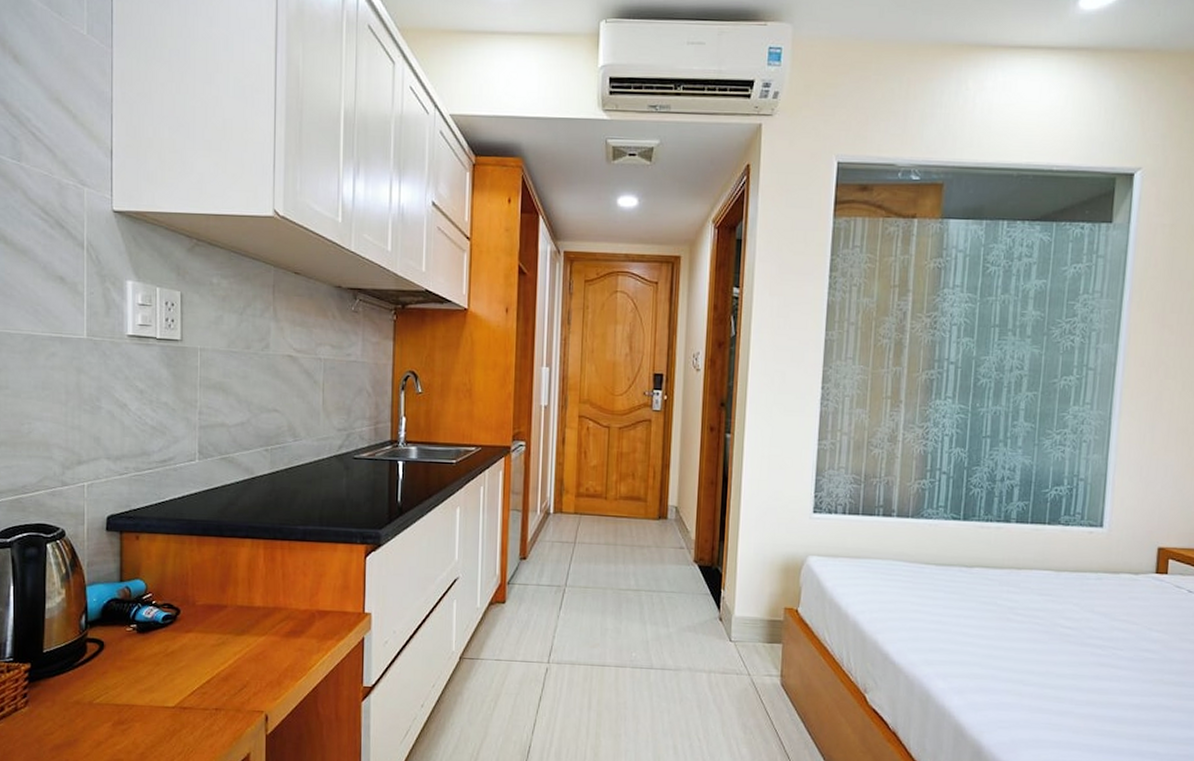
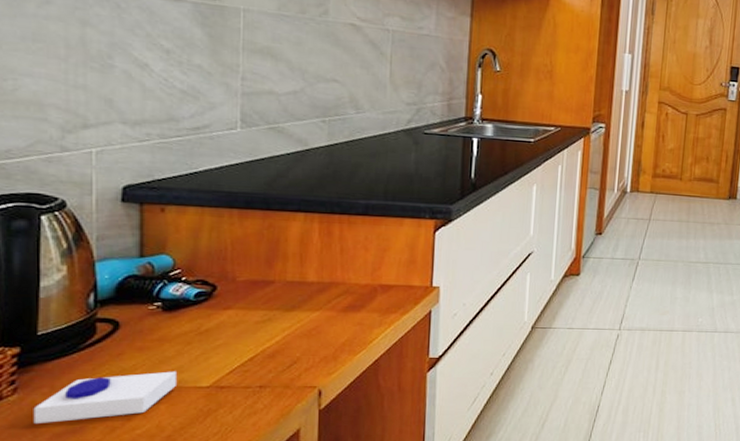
soap bar: none [39,690,148,736] -> present [33,371,176,425]

